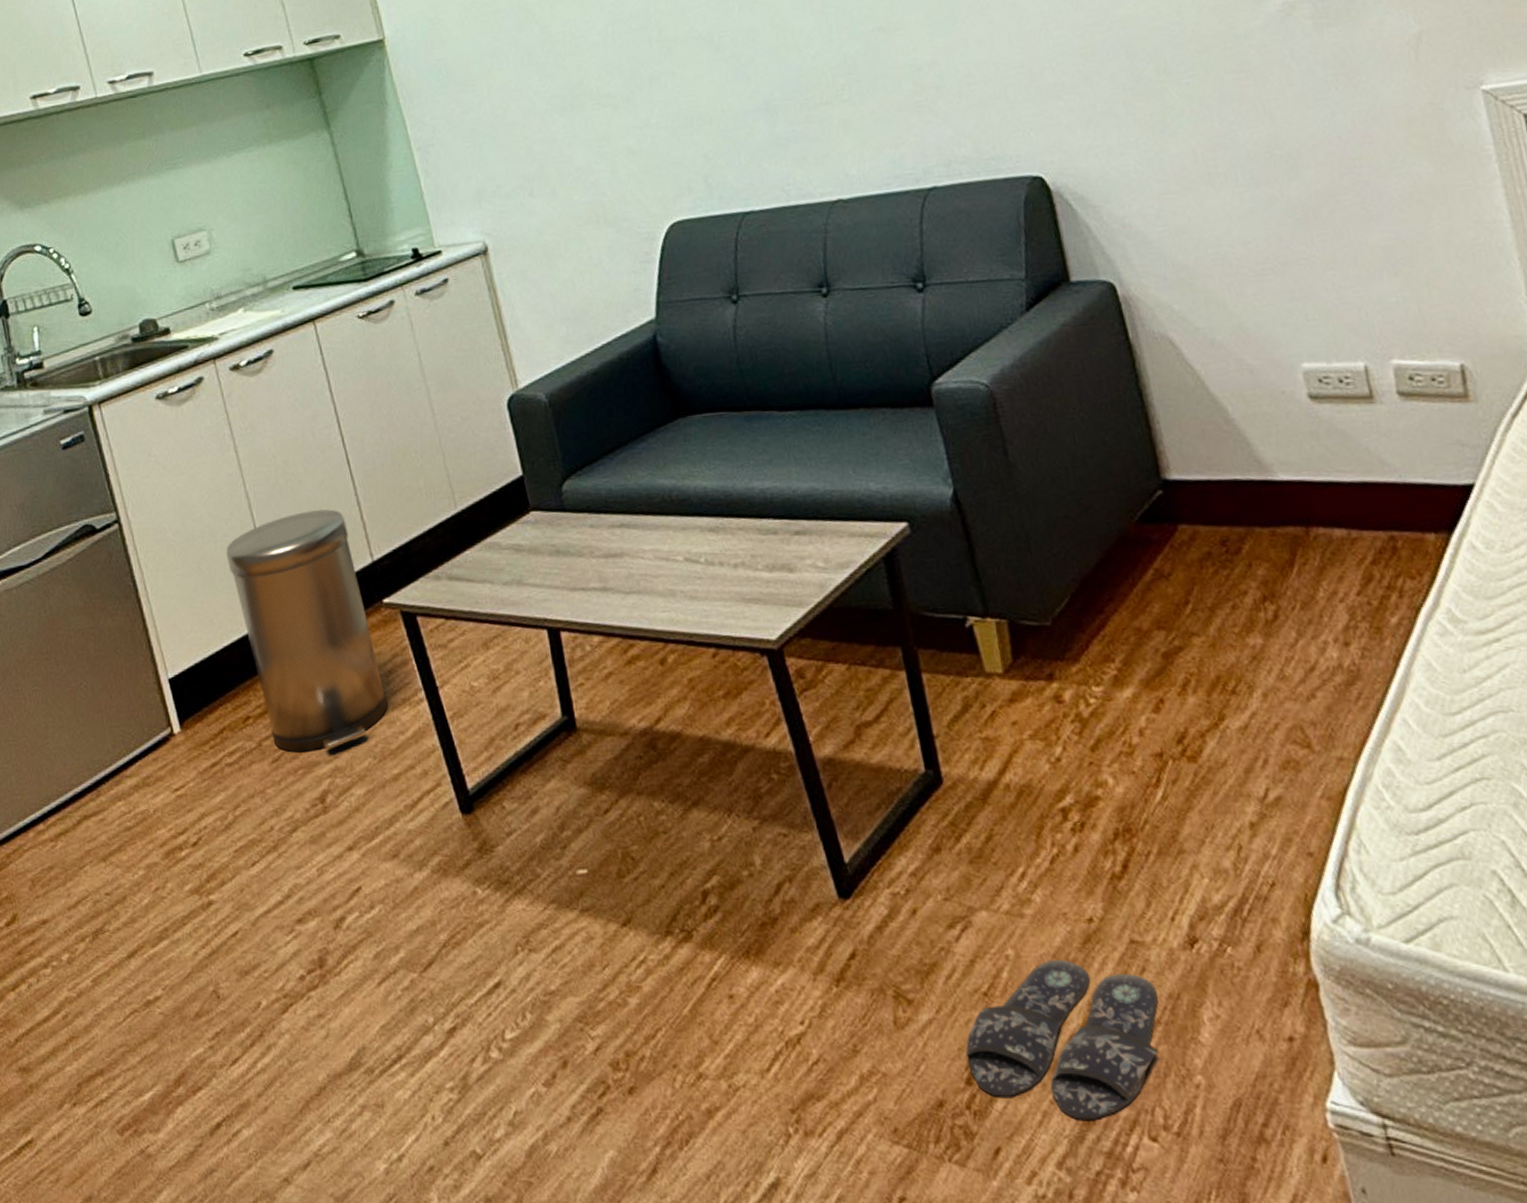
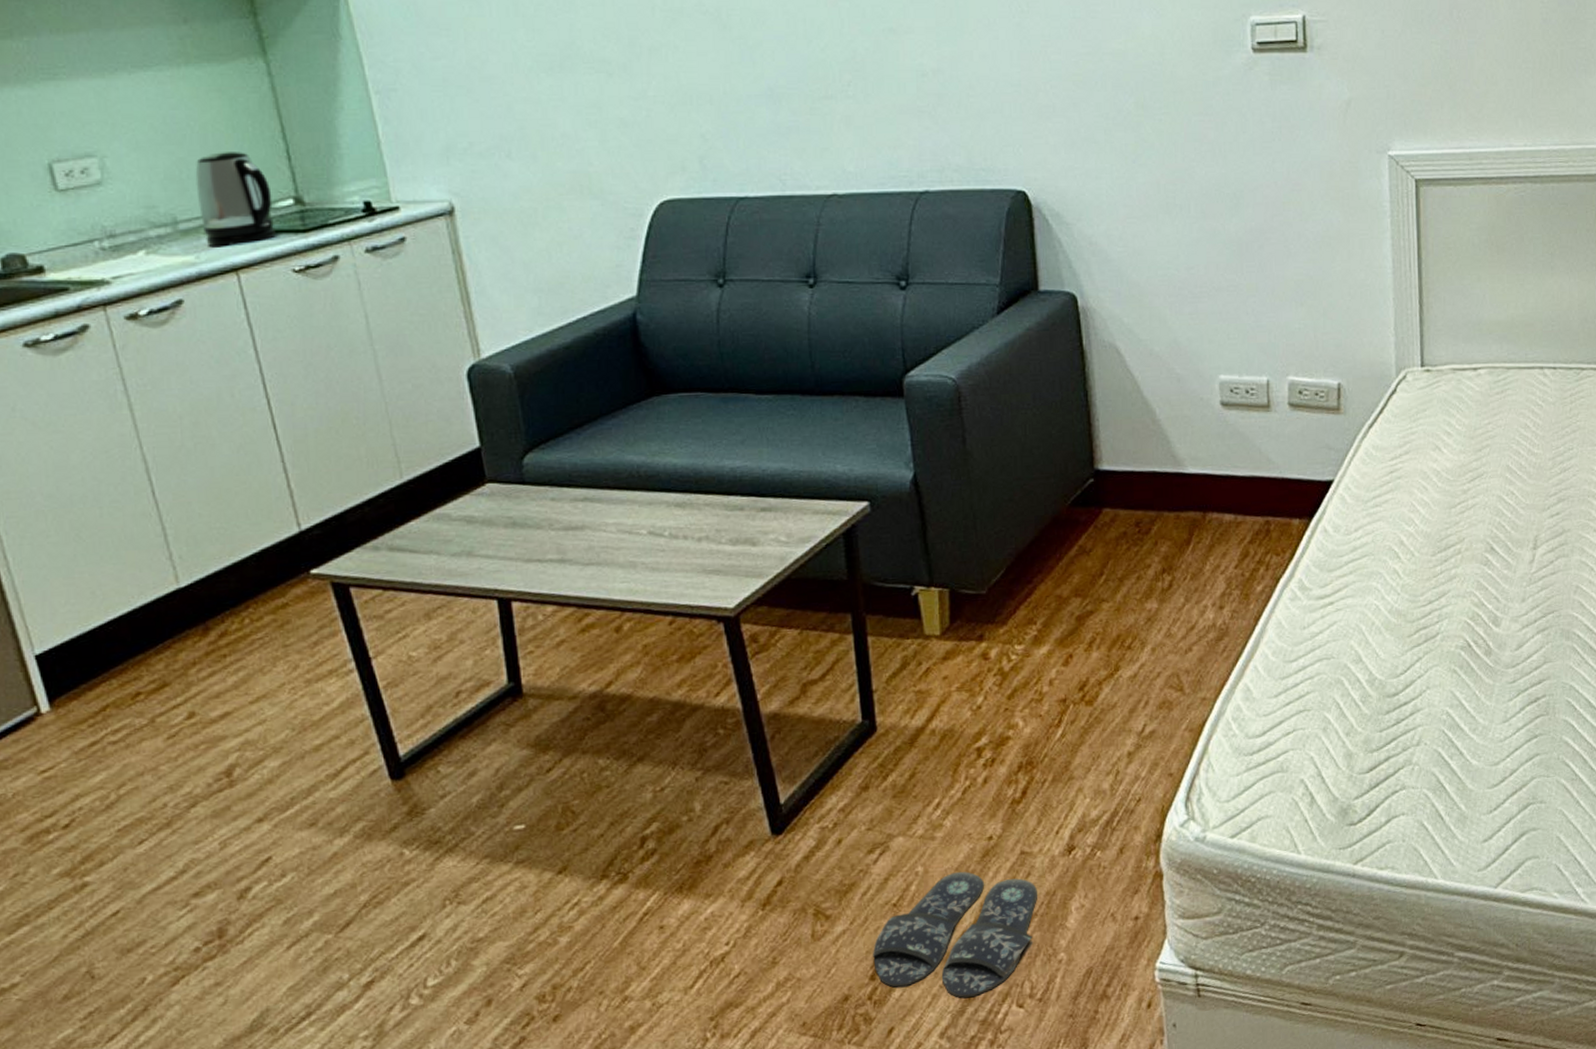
pedal bin: present [226,509,388,753] -> none [114,476,311,728]
kettle: none [279,214,343,300] -> present [195,152,276,246]

